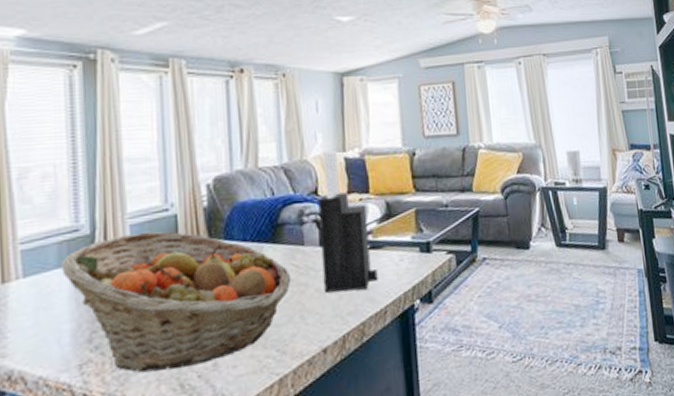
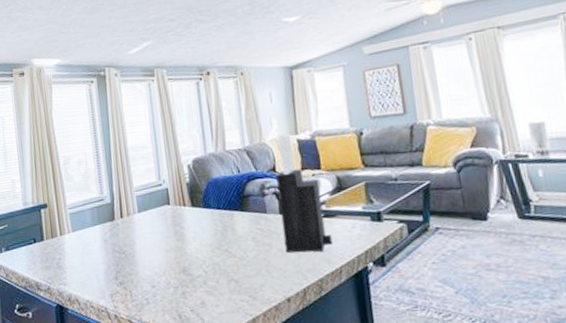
fruit basket: present [61,231,292,373] -> none [94,201,258,304]

